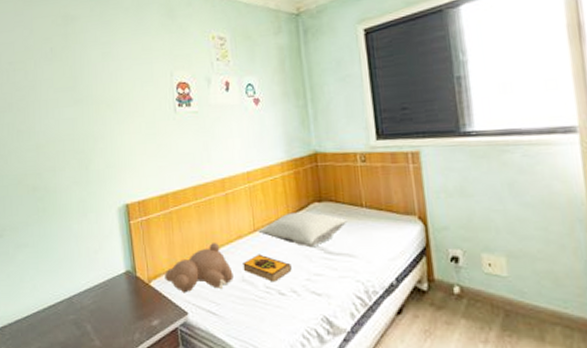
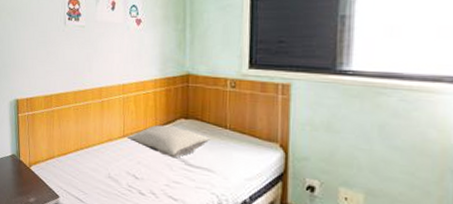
teddy bear: present [164,242,233,293] -> none [43,141,101,182]
hardback book: present [243,254,292,282] -> none [110,156,153,183]

